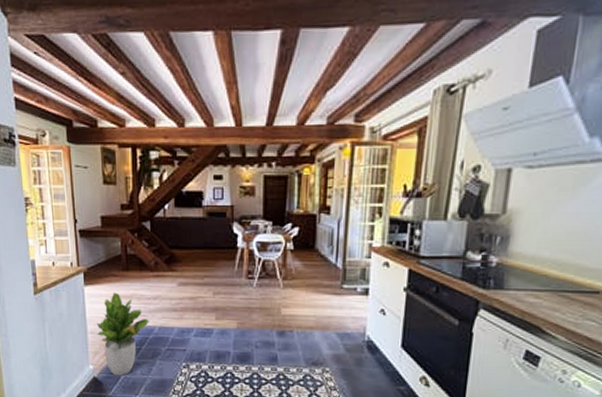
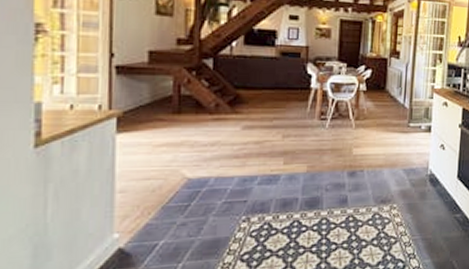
potted plant: present [96,292,150,376] -> none [128,140,205,243]

